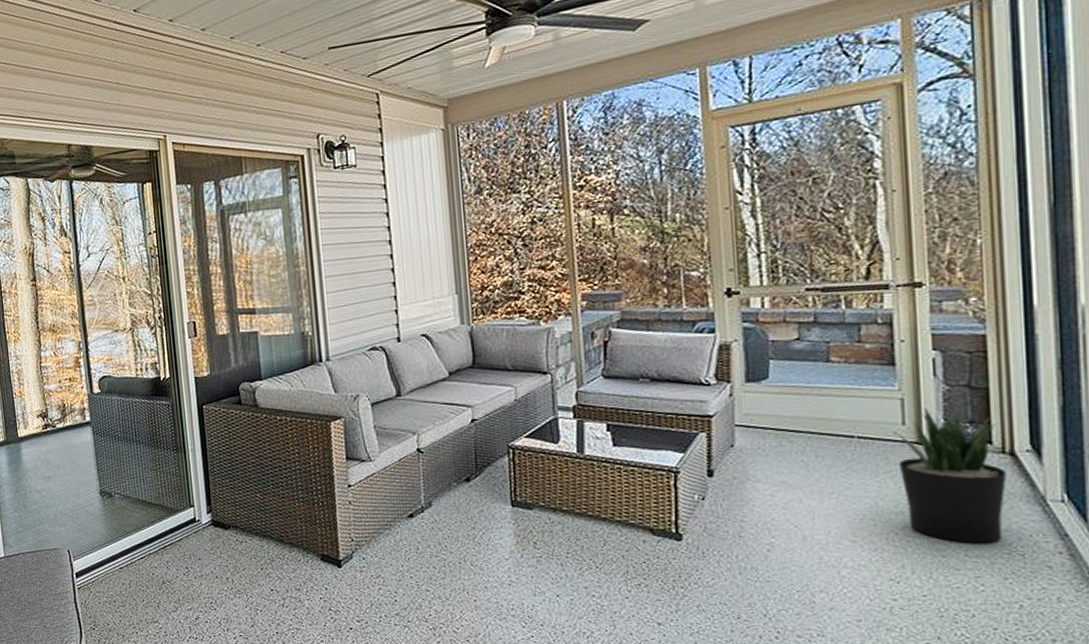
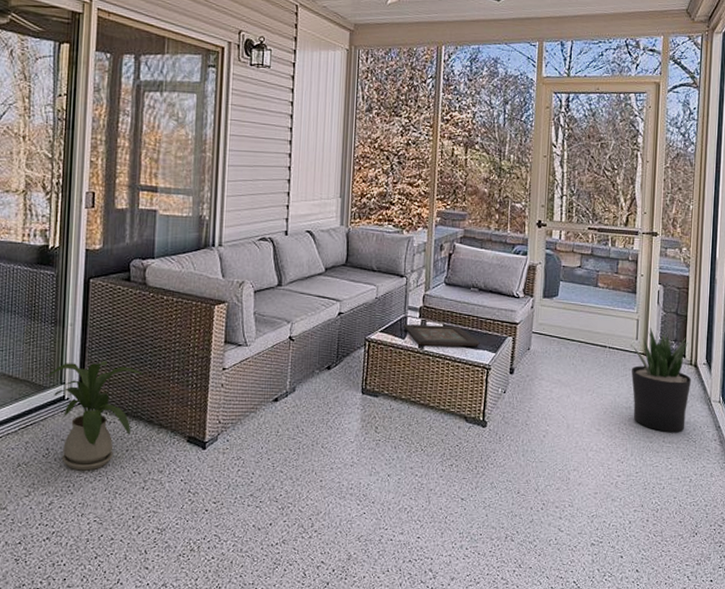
house plant: none [174,483,267,588] -> present [44,361,144,471]
decorative tray: none [553,424,660,450] -> present [403,324,480,347]

